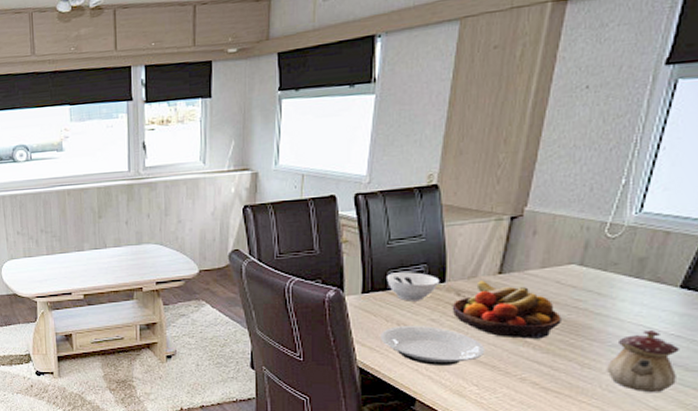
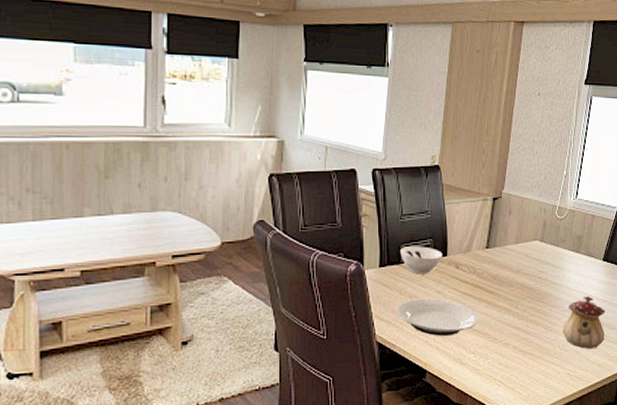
fruit bowl: present [452,281,561,339] -> none [452,254,531,307]

